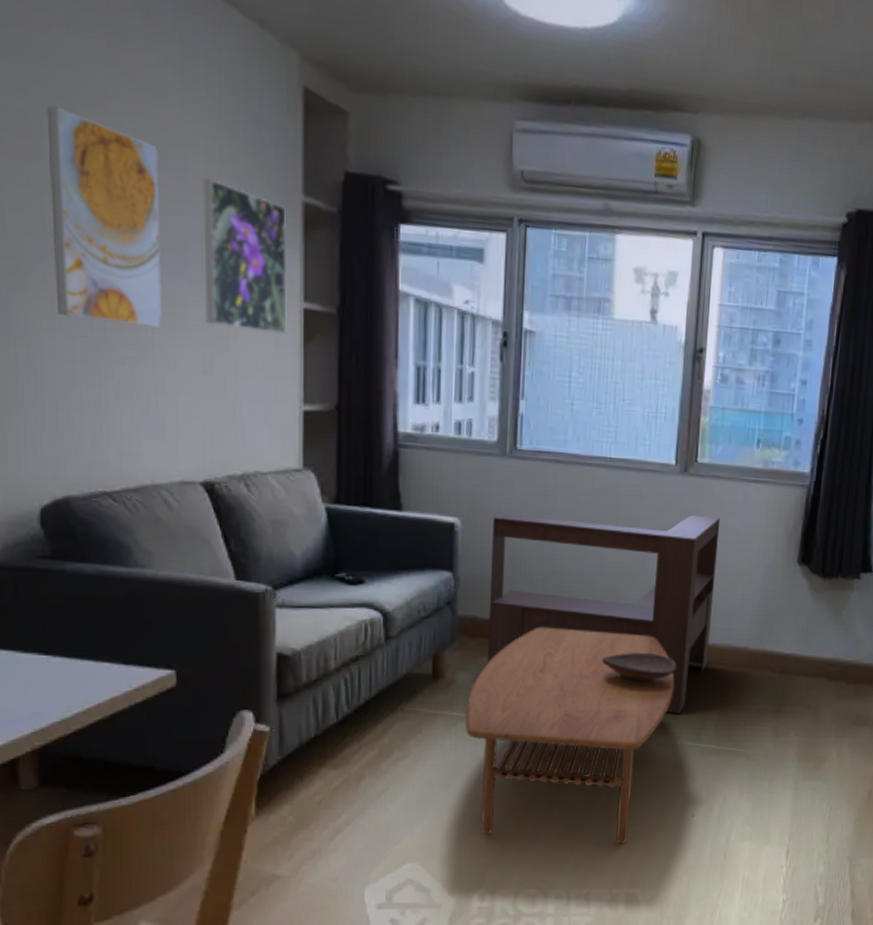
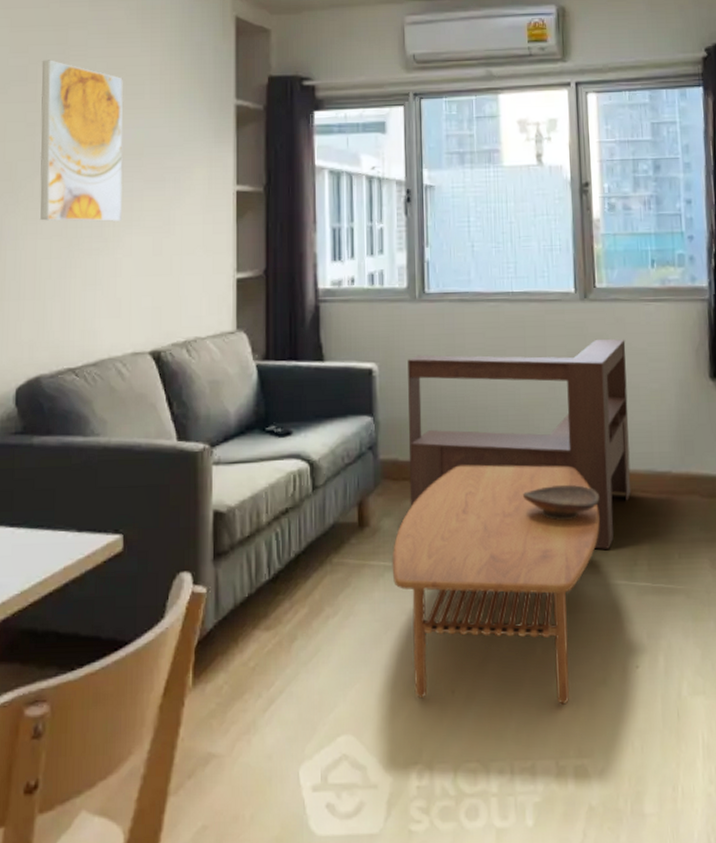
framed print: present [203,178,287,336] -> none [156,97,223,216]

